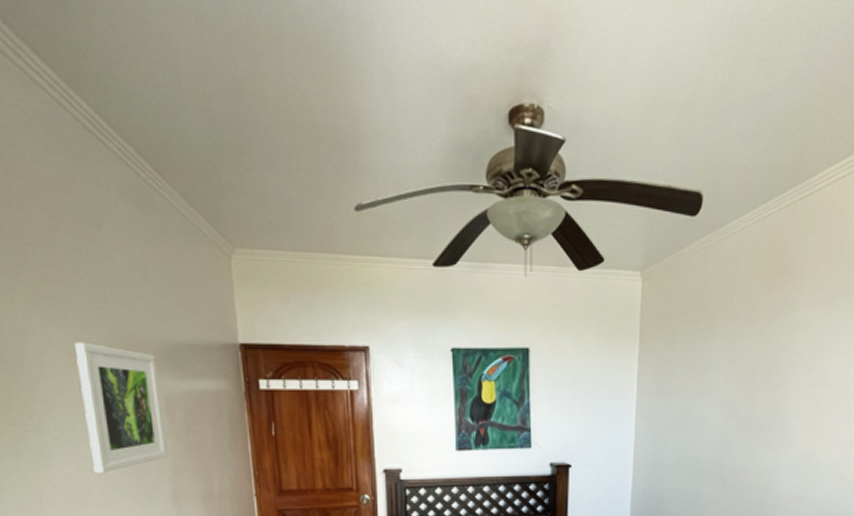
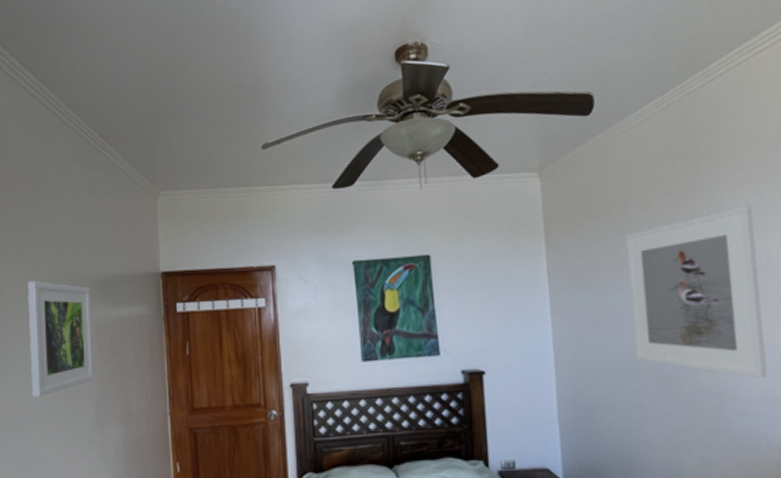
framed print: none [702,325,820,480] -> present [624,206,767,379]

